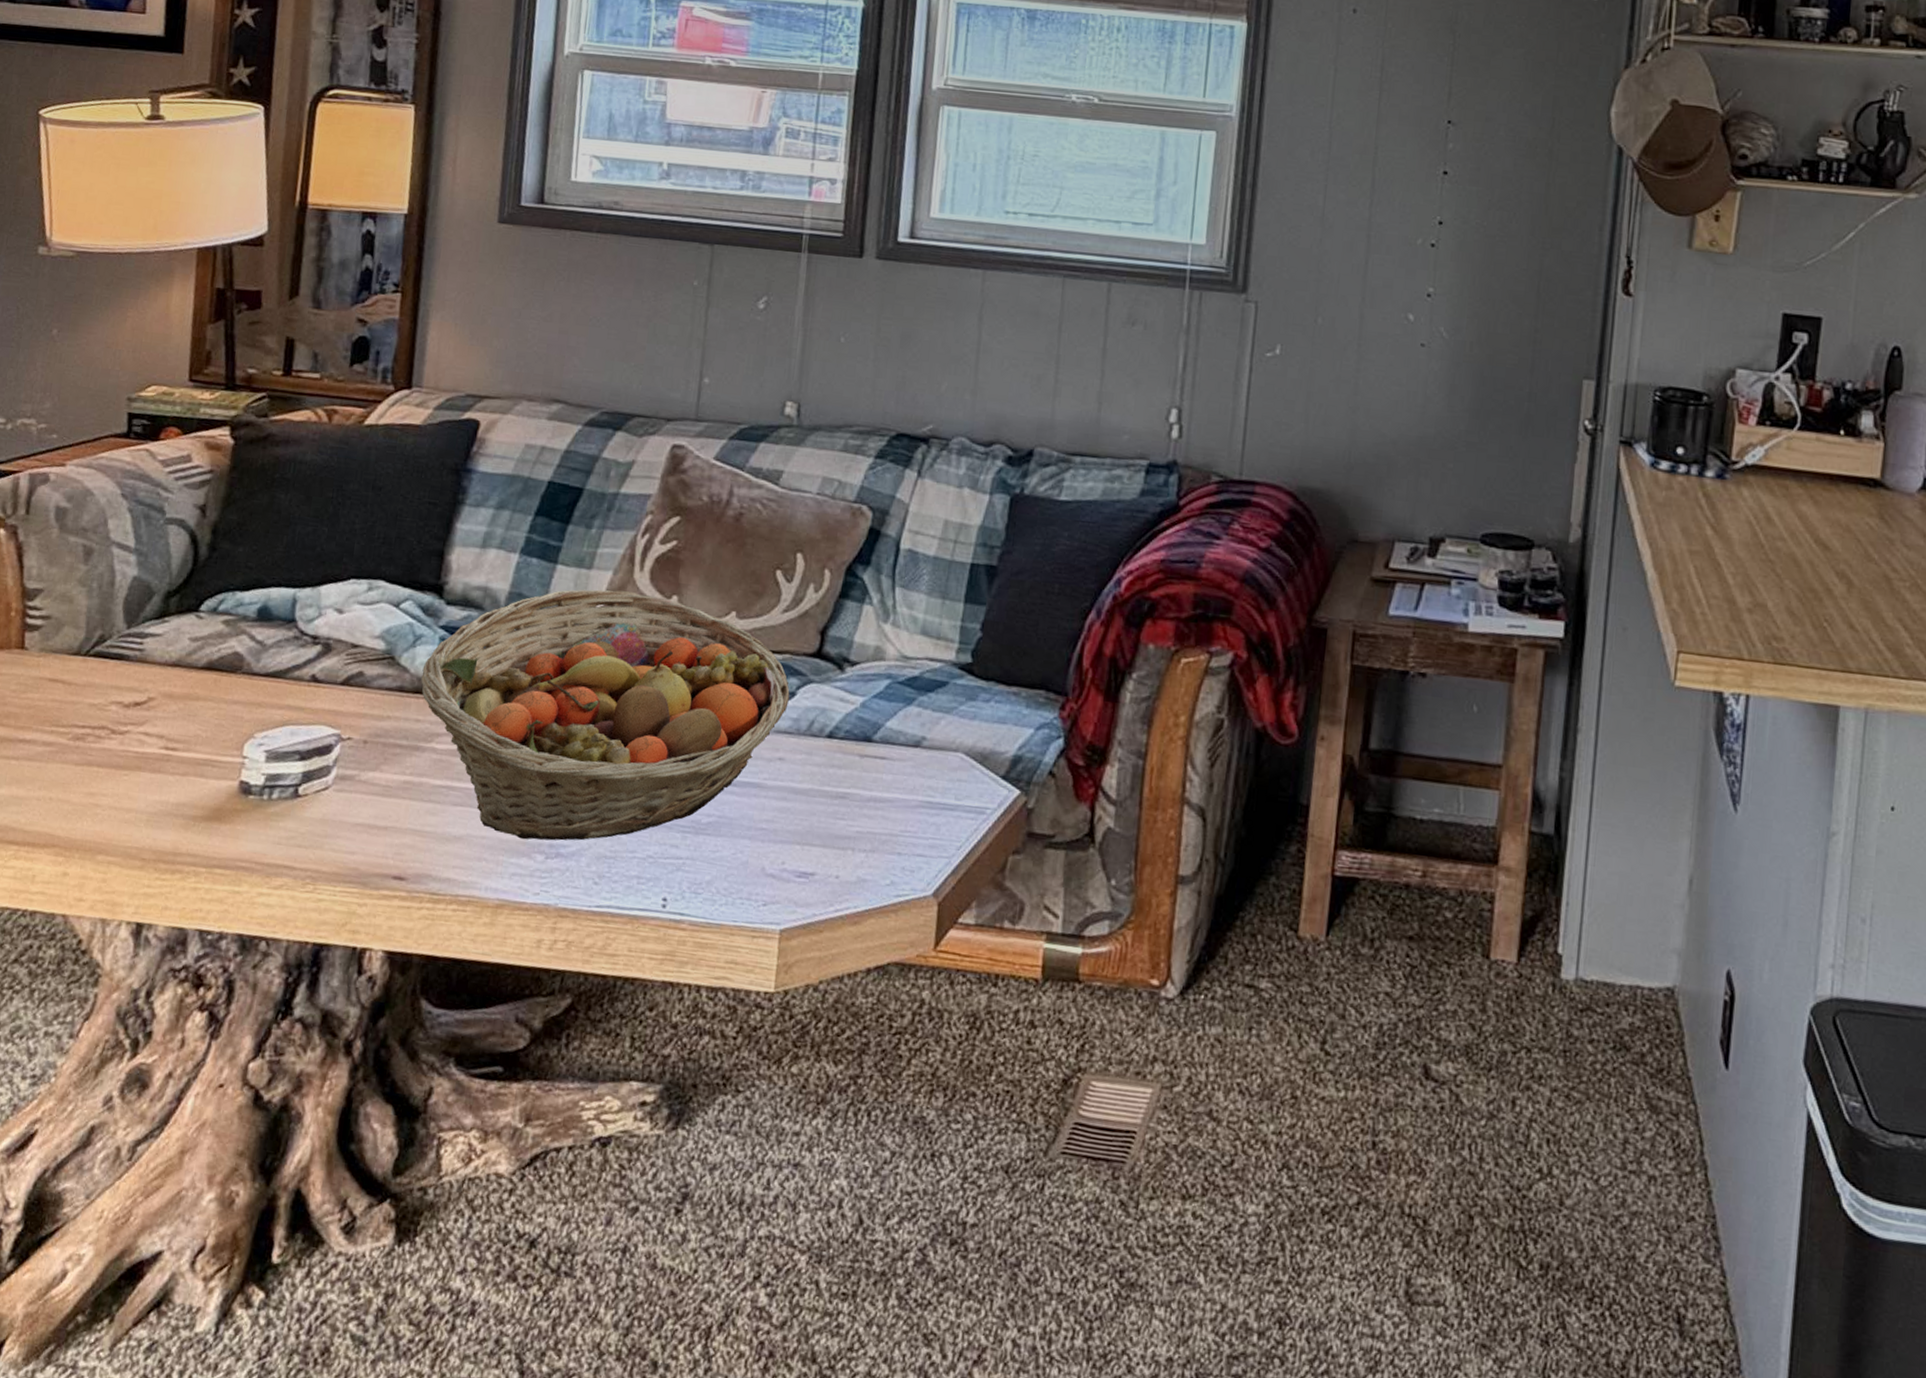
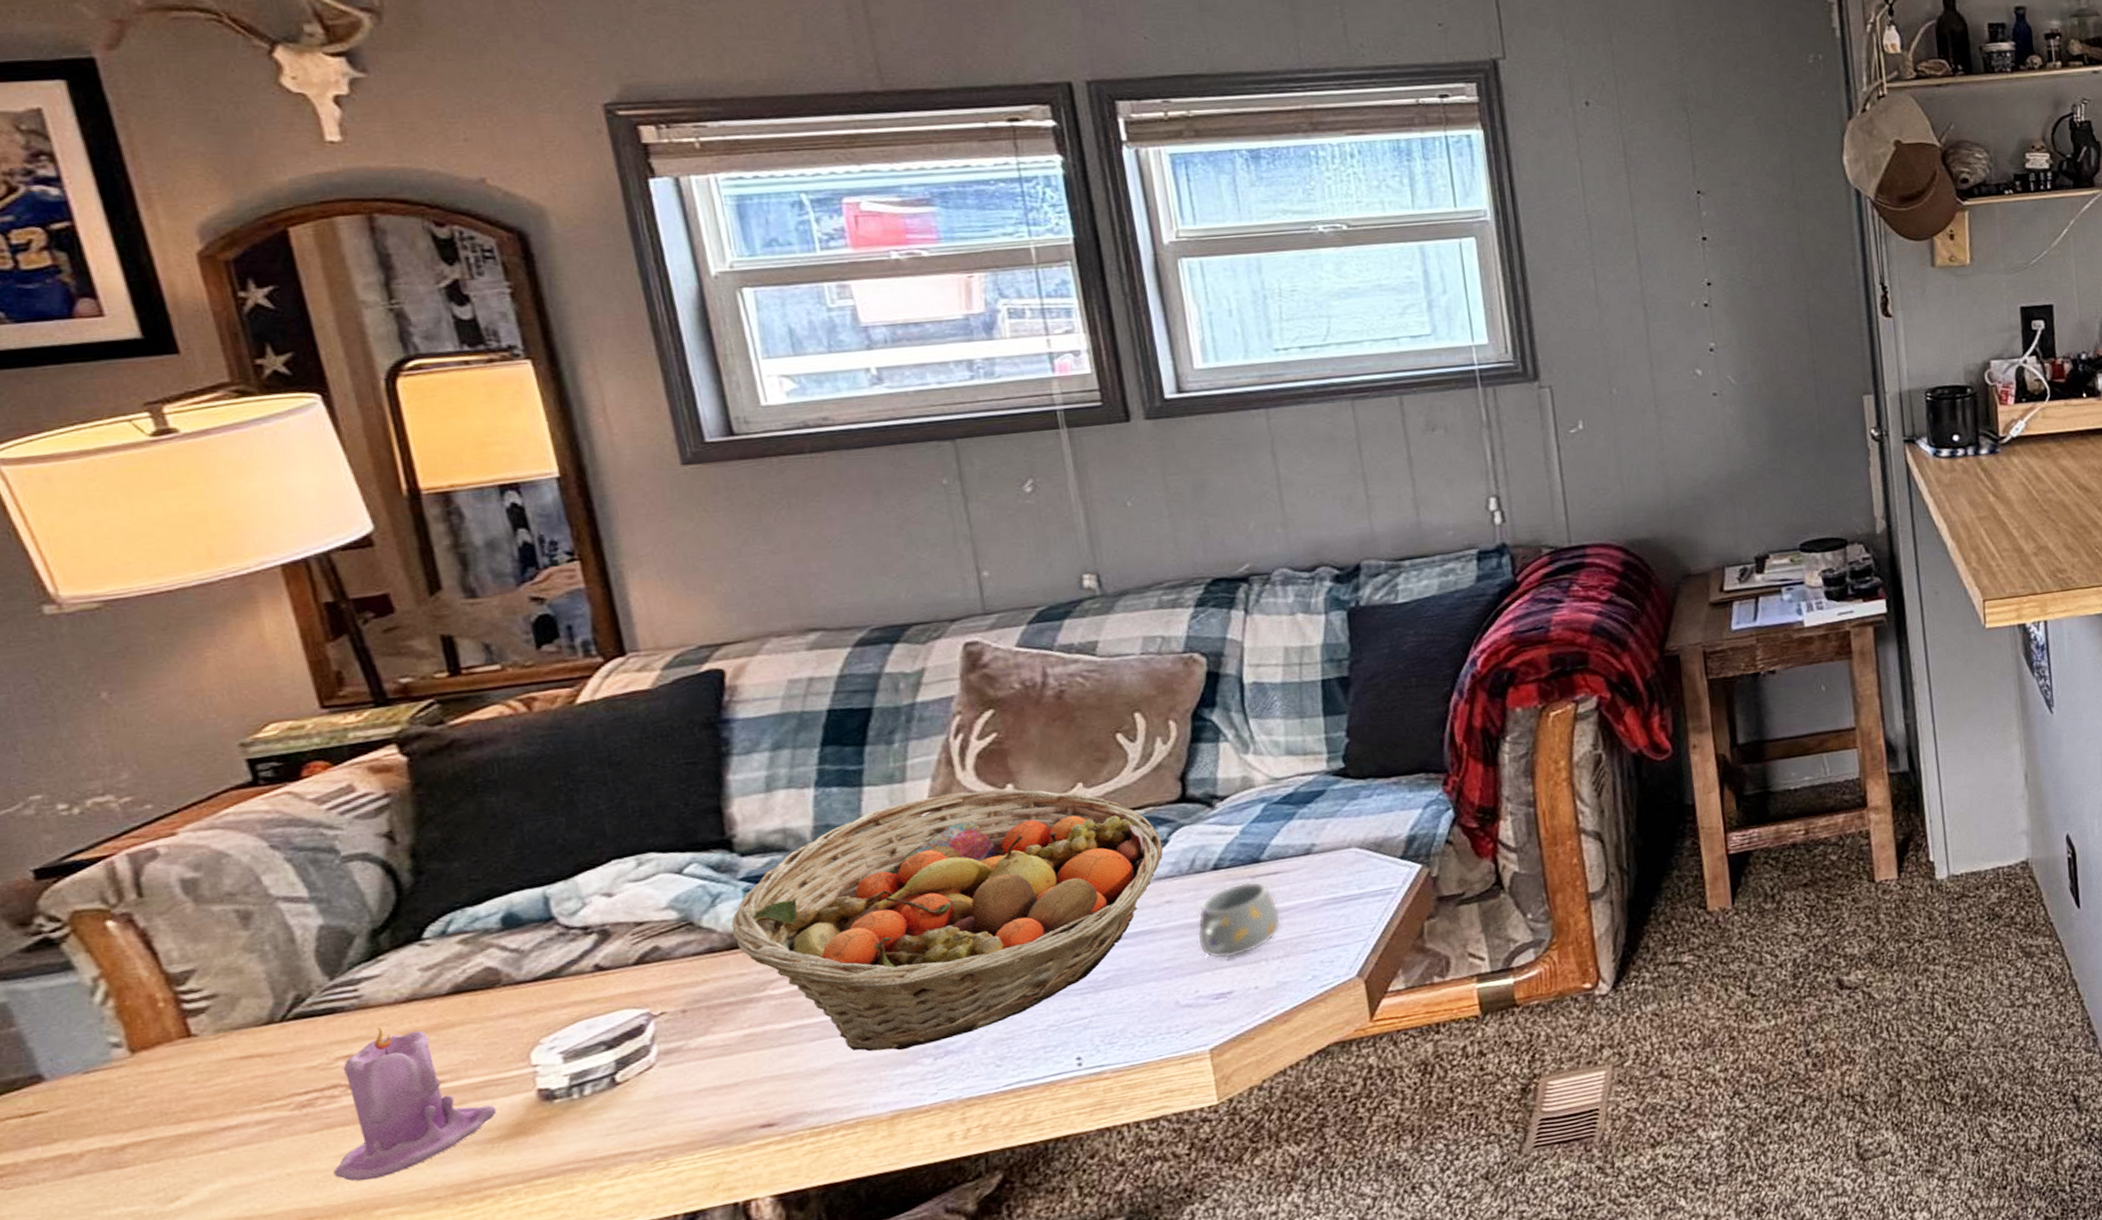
candle: none [79,684,206,825] -> present [333,1028,497,1181]
mug: none [796,758,878,838] -> present [1197,881,1282,959]

